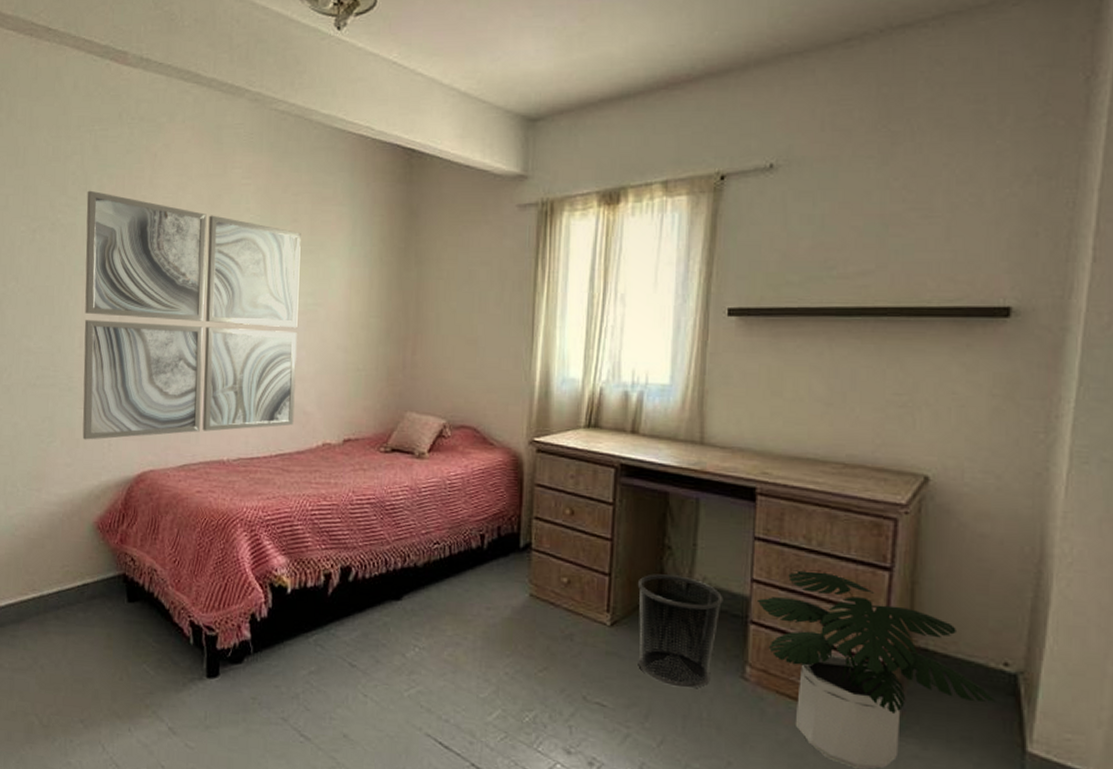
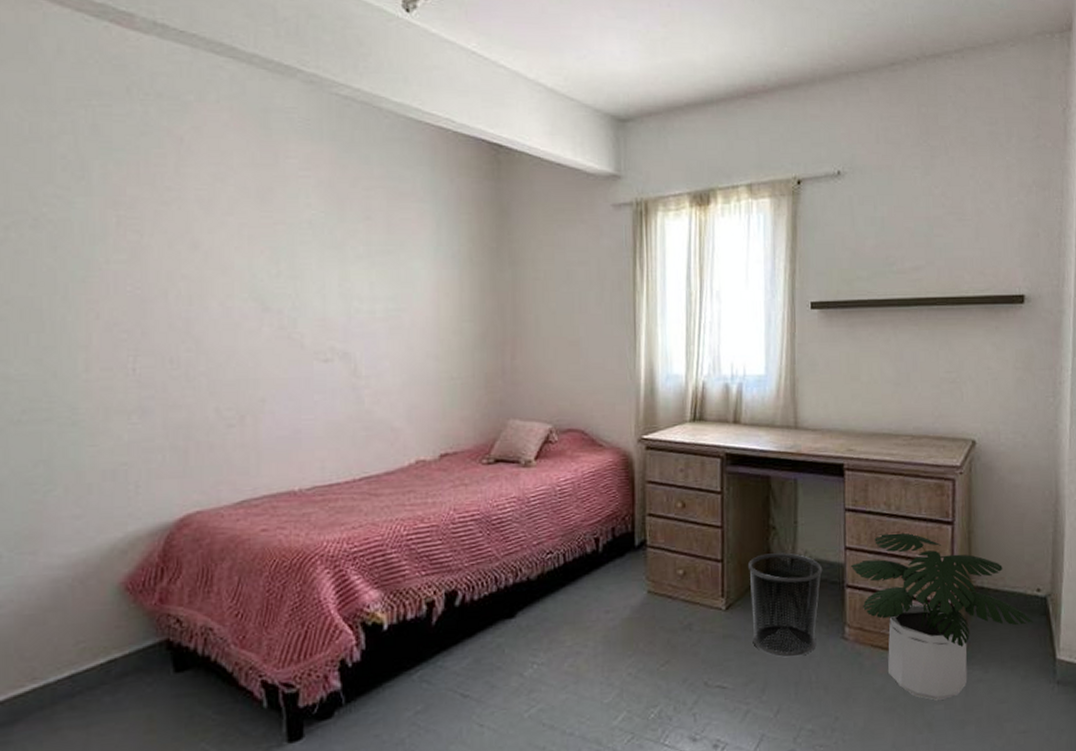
wall art: present [82,190,301,440] -> none [85,178,380,484]

